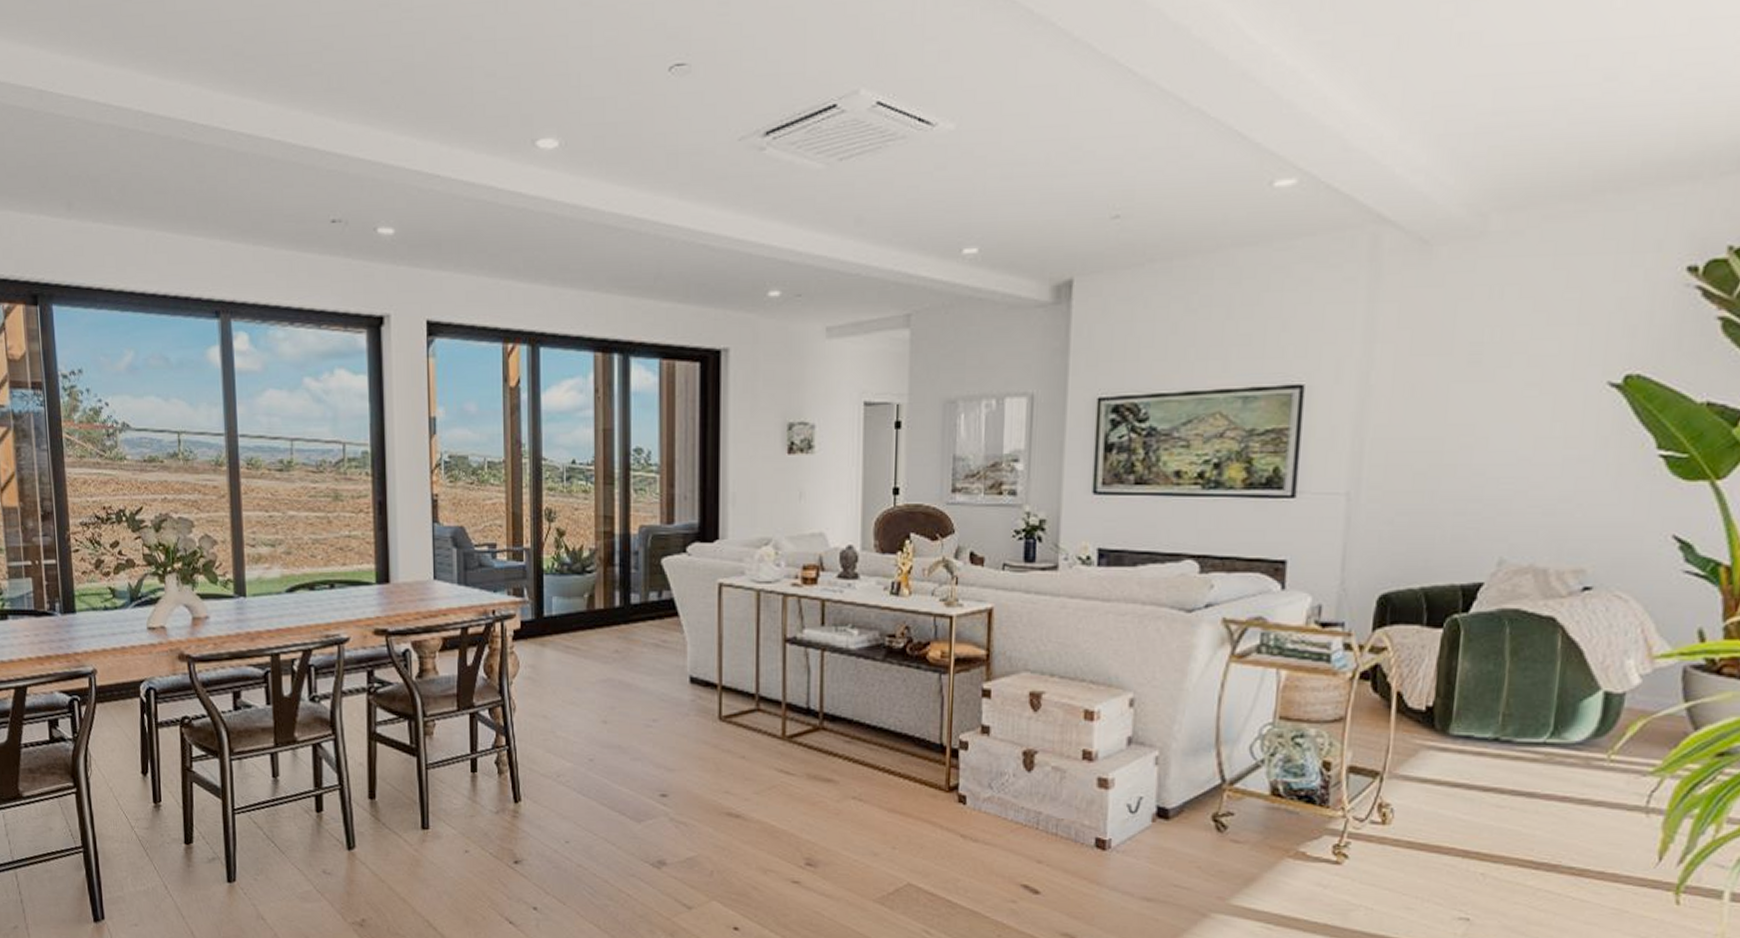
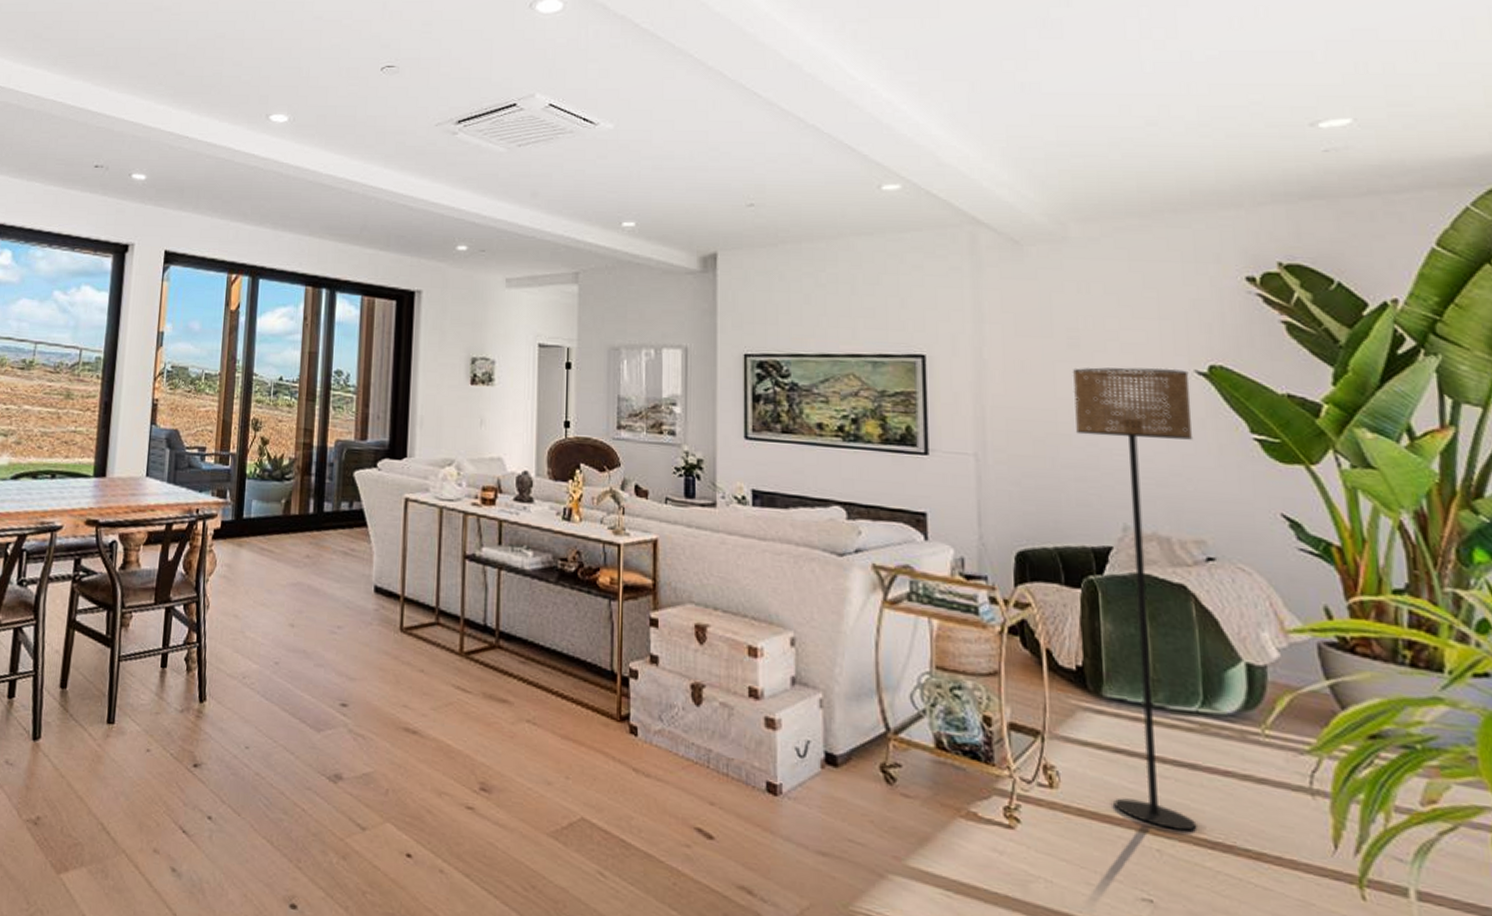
floor lamp: none [1445,381,1601,856] -> present [1072,367,1197,832]

